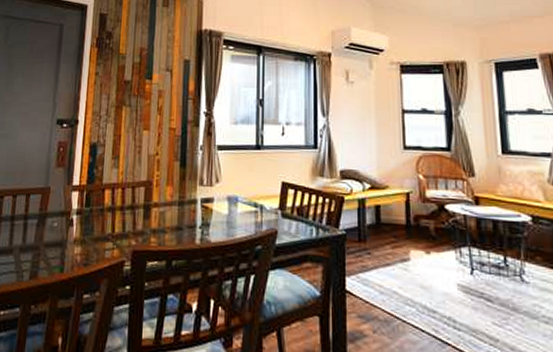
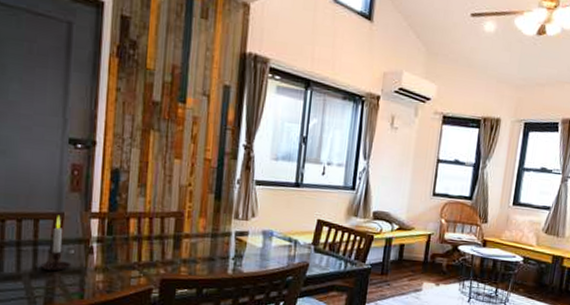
candle: none [28,189,55,244] -> present [40,215,72,271]

